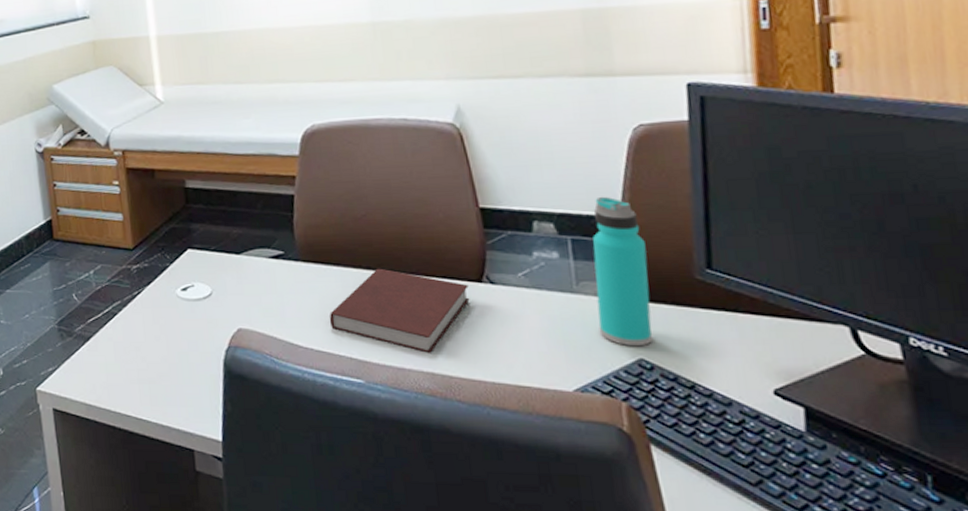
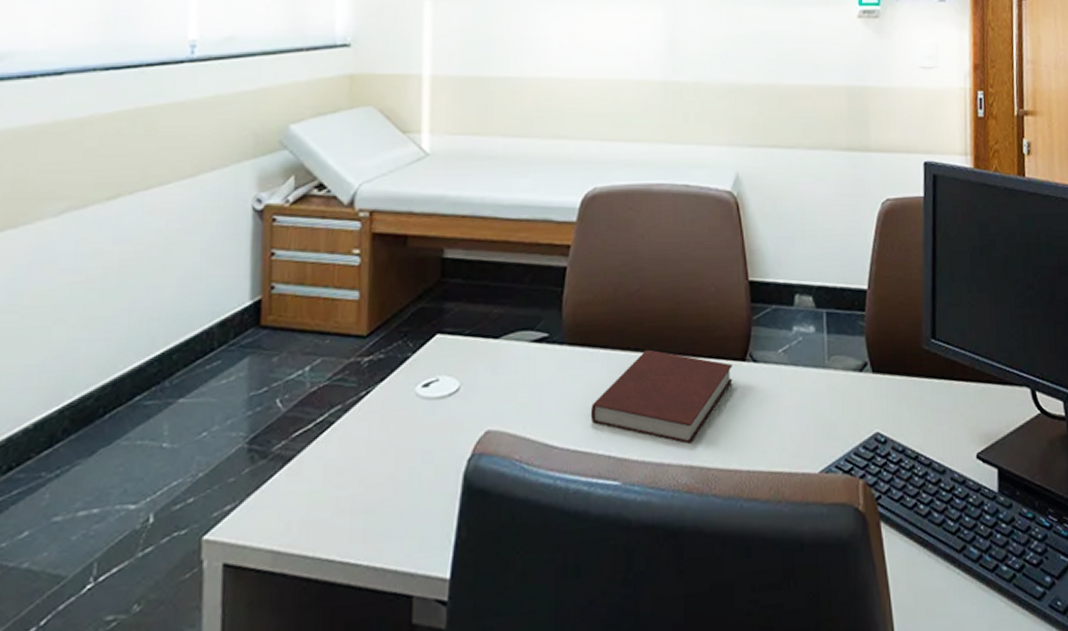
water bottle: present [593,196,652,347] -> none [844,268,887,421]

